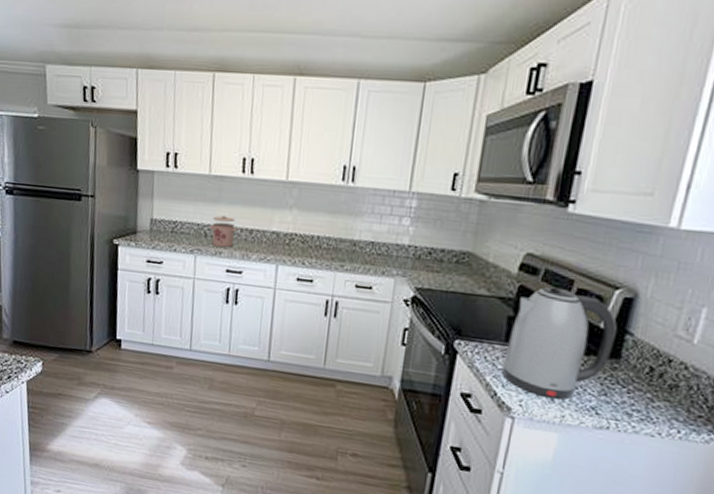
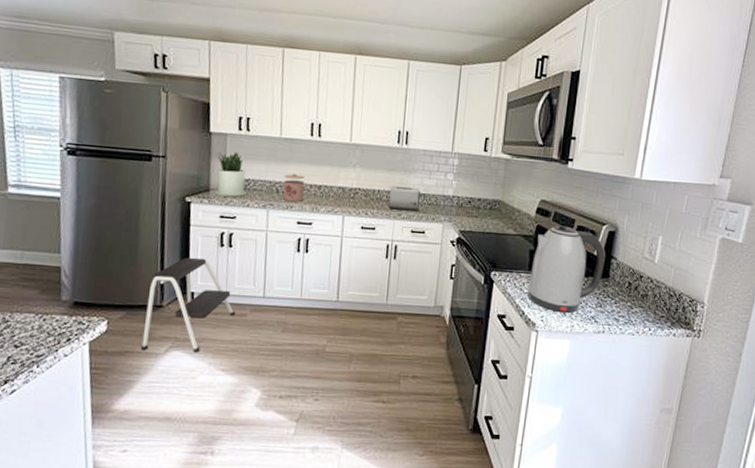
step stool: none [71,302,161,403] -> present [140,257,235,353]
planter: none [141,191,175,241] -> present [214,152,248,198]
toaster: none [329,231,371,263] -> present [388,185,422,212]

